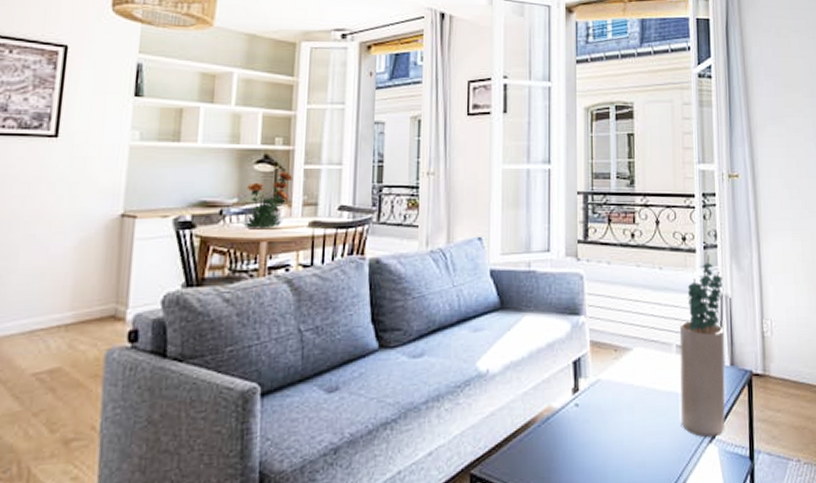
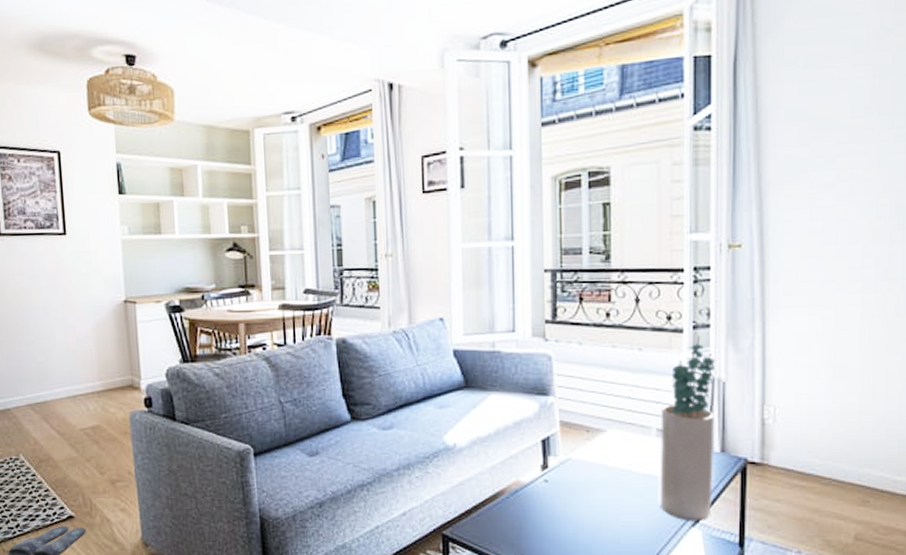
flower plant: present [238,172,294,228] -> none [218,258,261,311]

